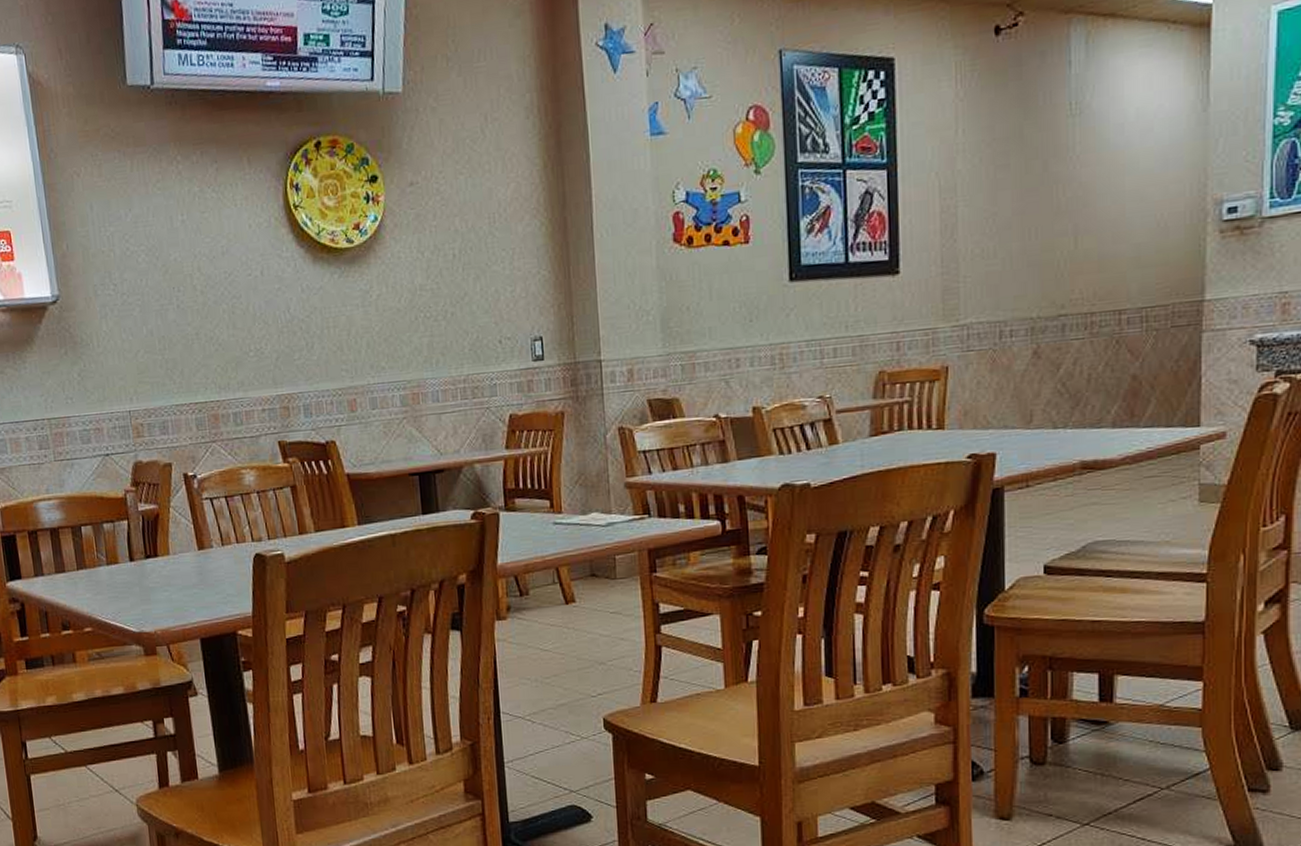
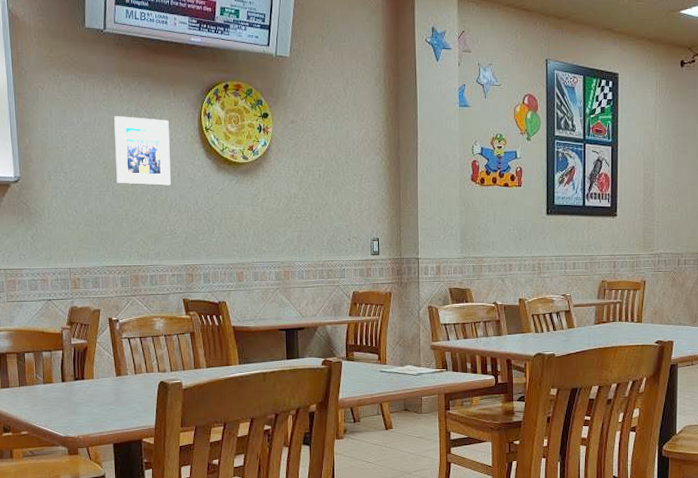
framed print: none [172,199,252,293] -> present [114,116,171,186]

